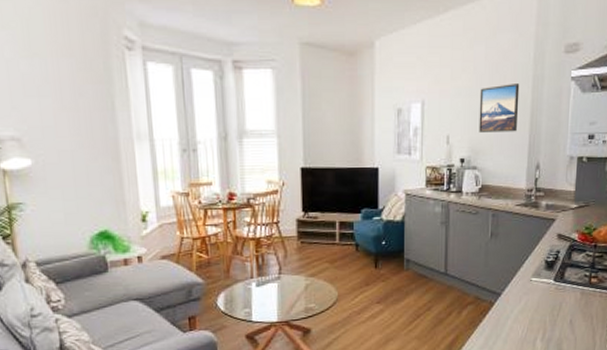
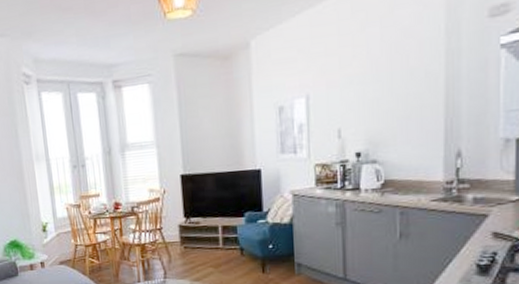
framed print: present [479,84,520,132] -> none [376,62,429,122]

